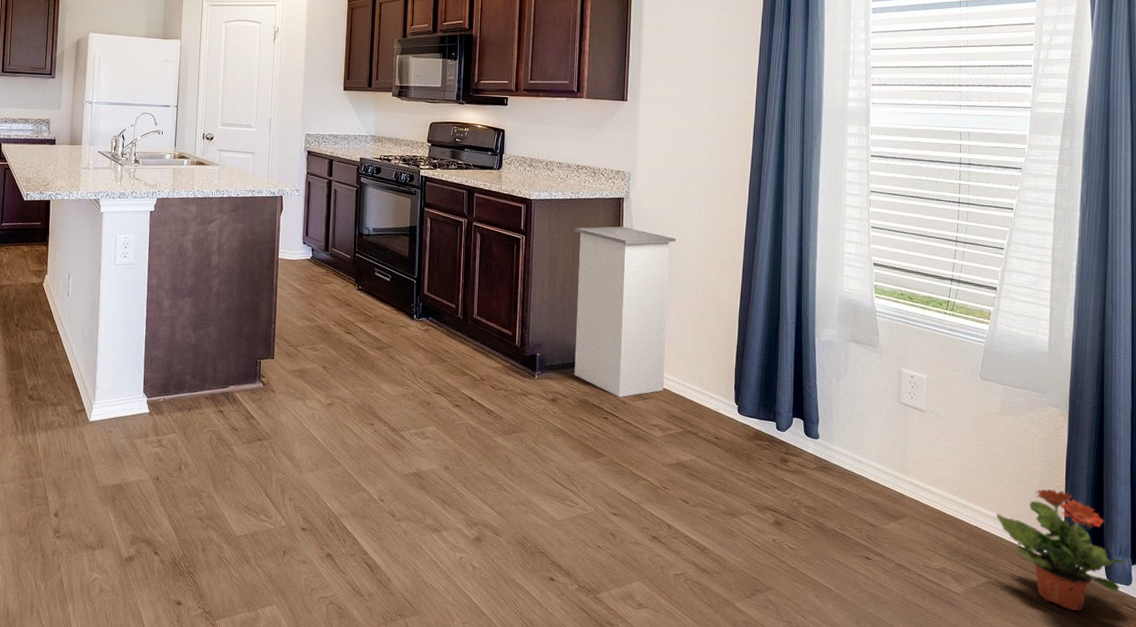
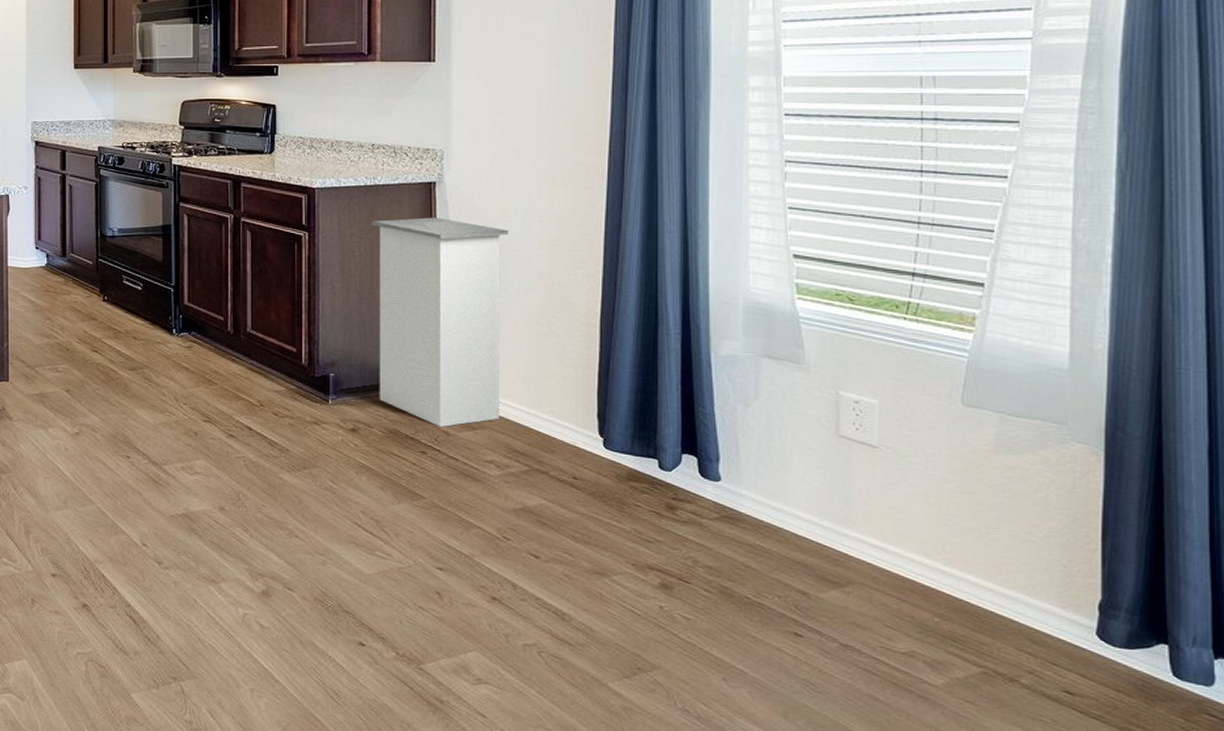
potted plant: present [996,489,1128,612] -> none [992,552,1207,717]

